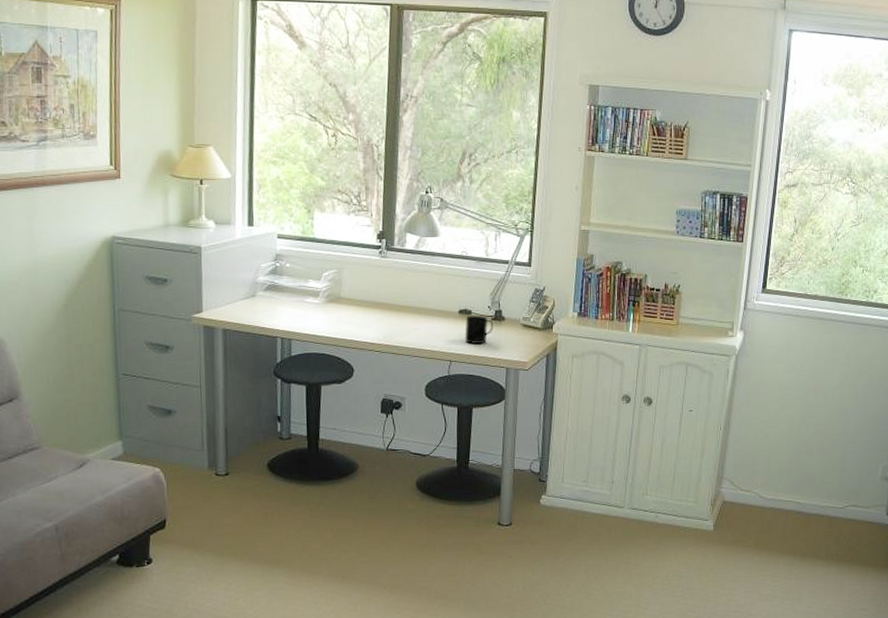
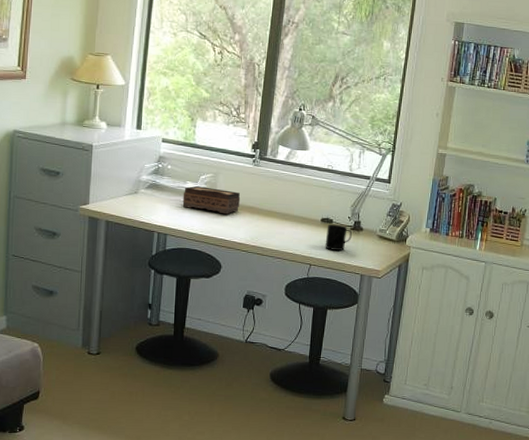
tissue box: none [305,284,369,313] -> present [182,186,241,214]

